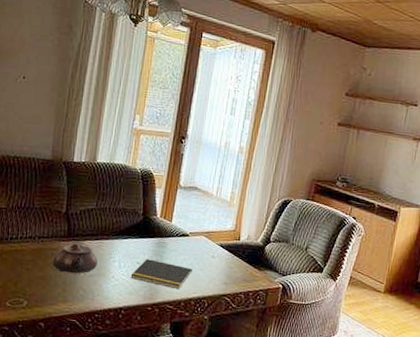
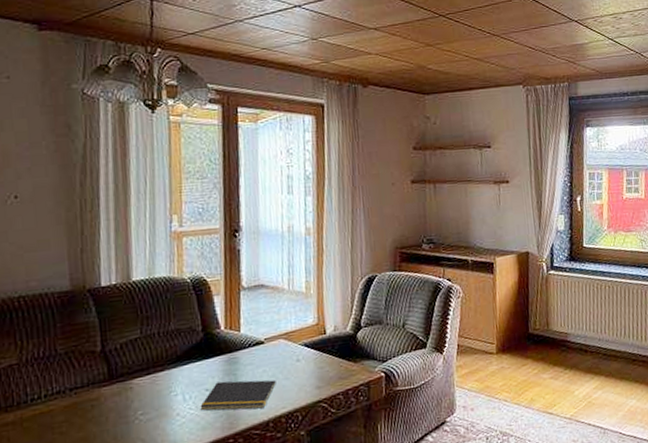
teapot: present [52,243,98,274] -> none [93,384,155,426]

